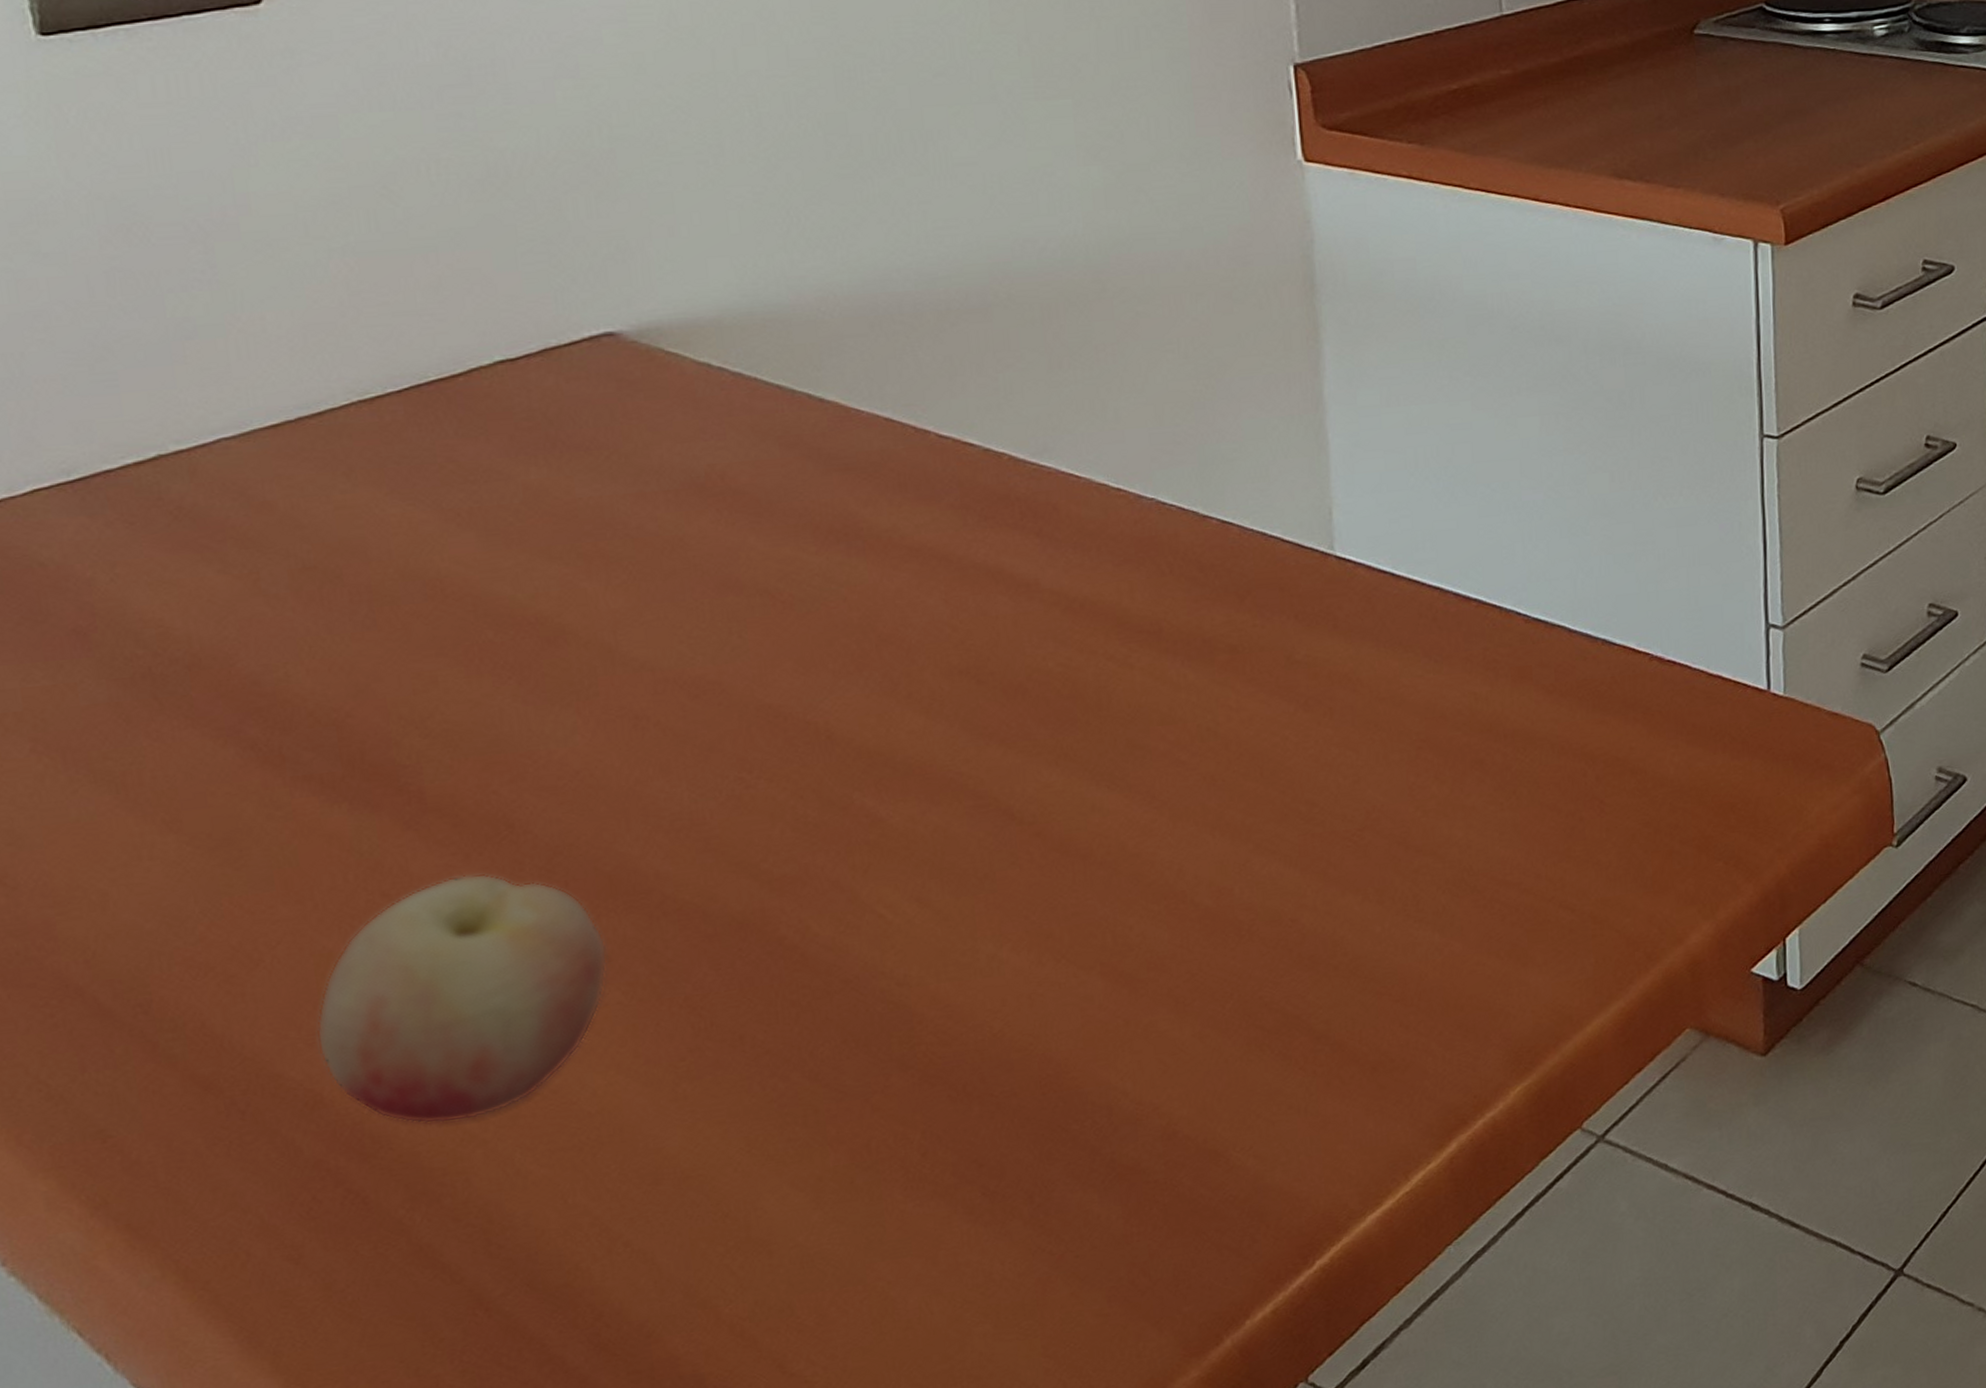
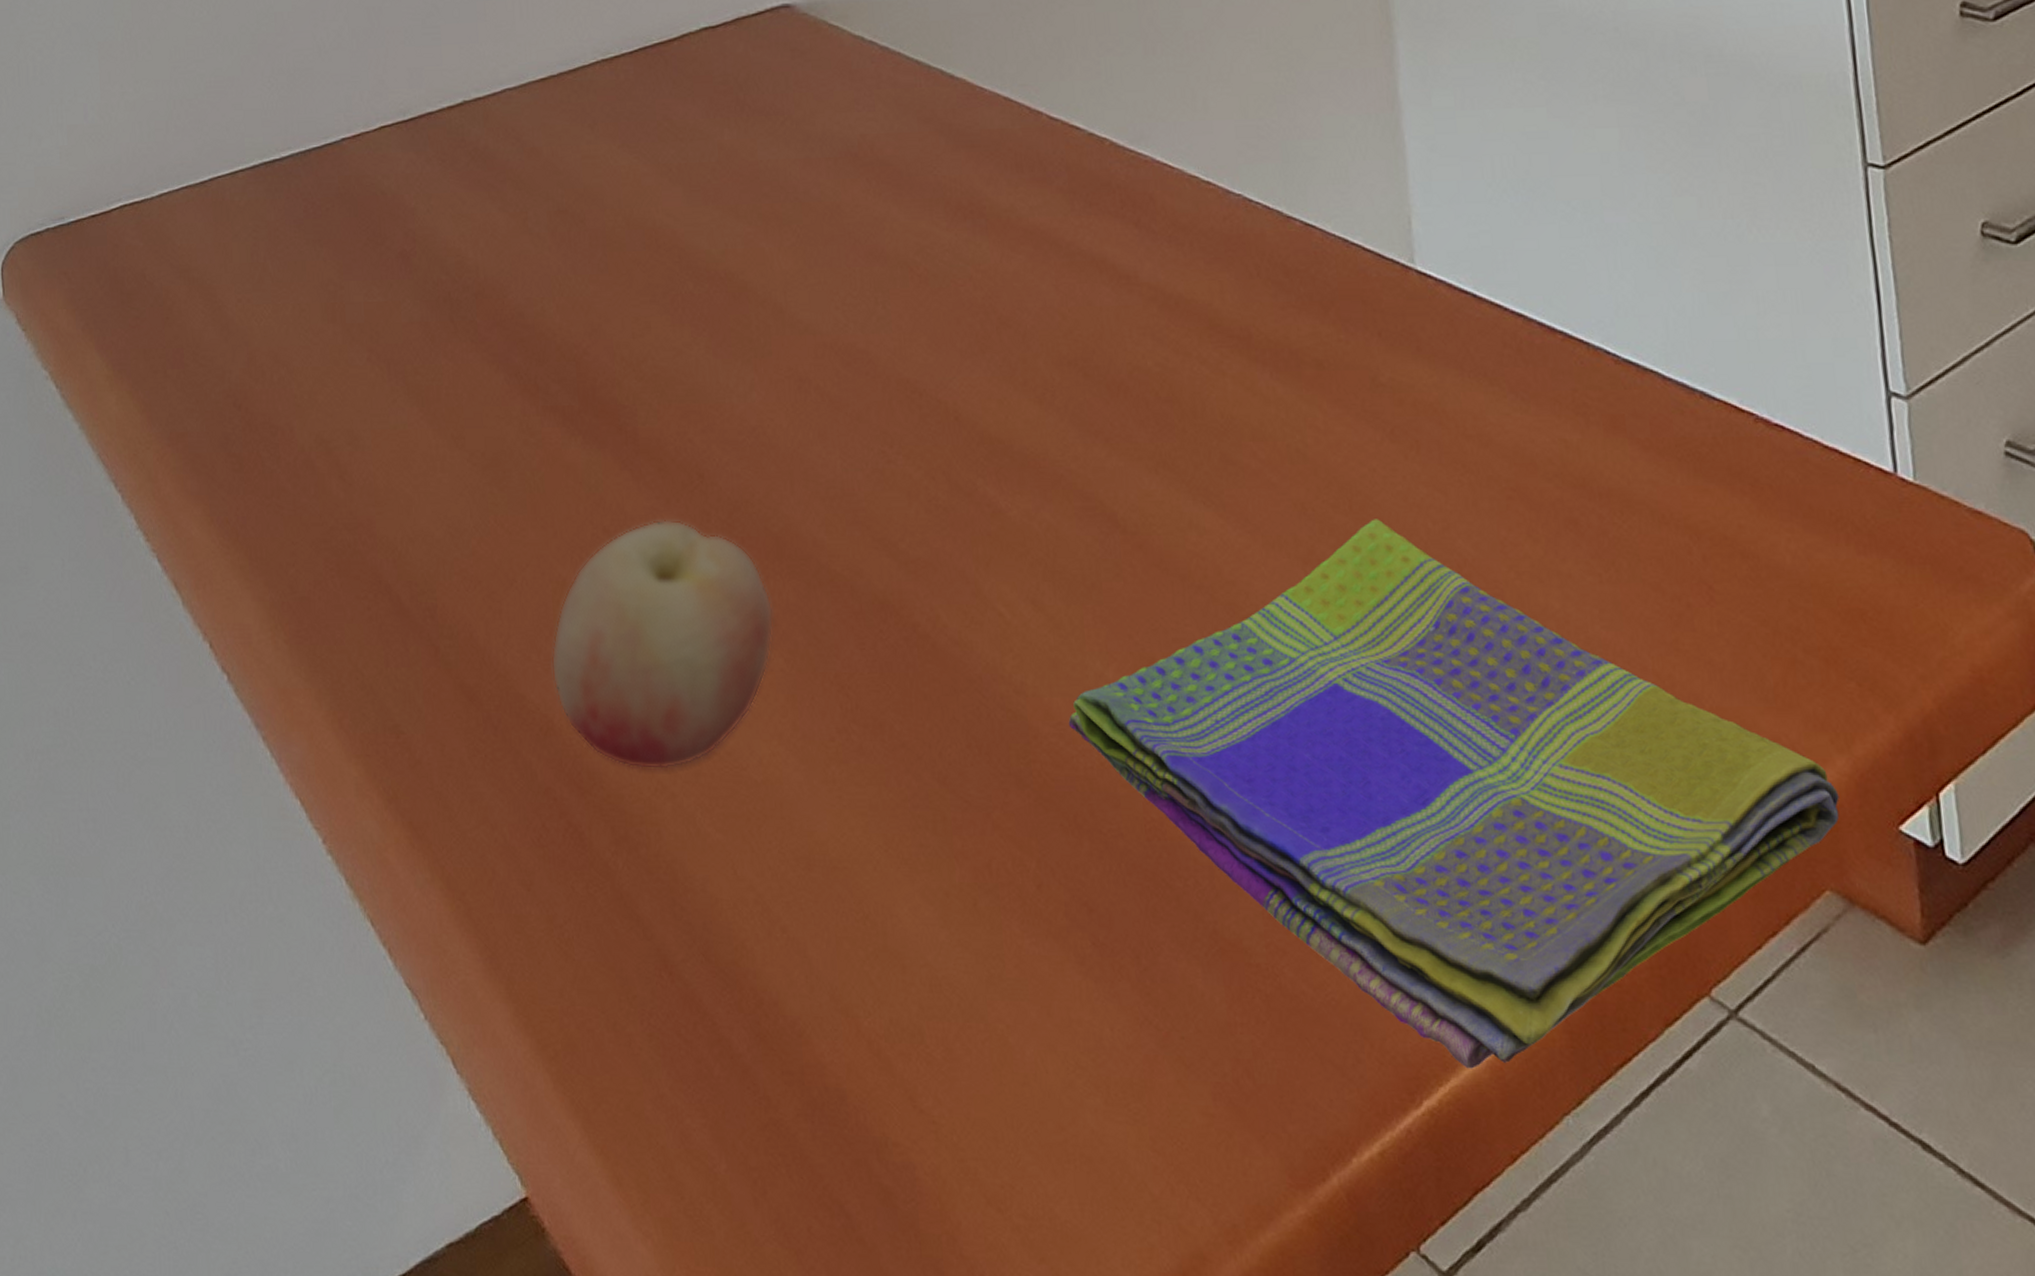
dish towel: none [957,781,1703,1227] -> present [1068,519,1840,1069]

